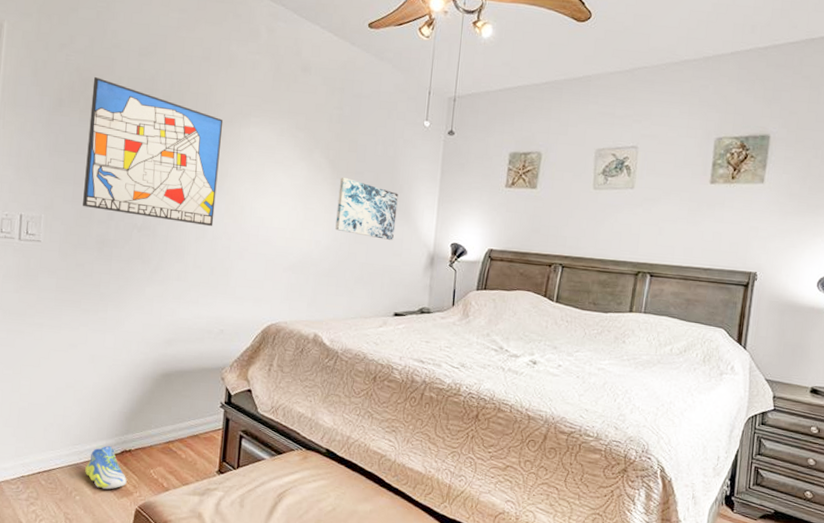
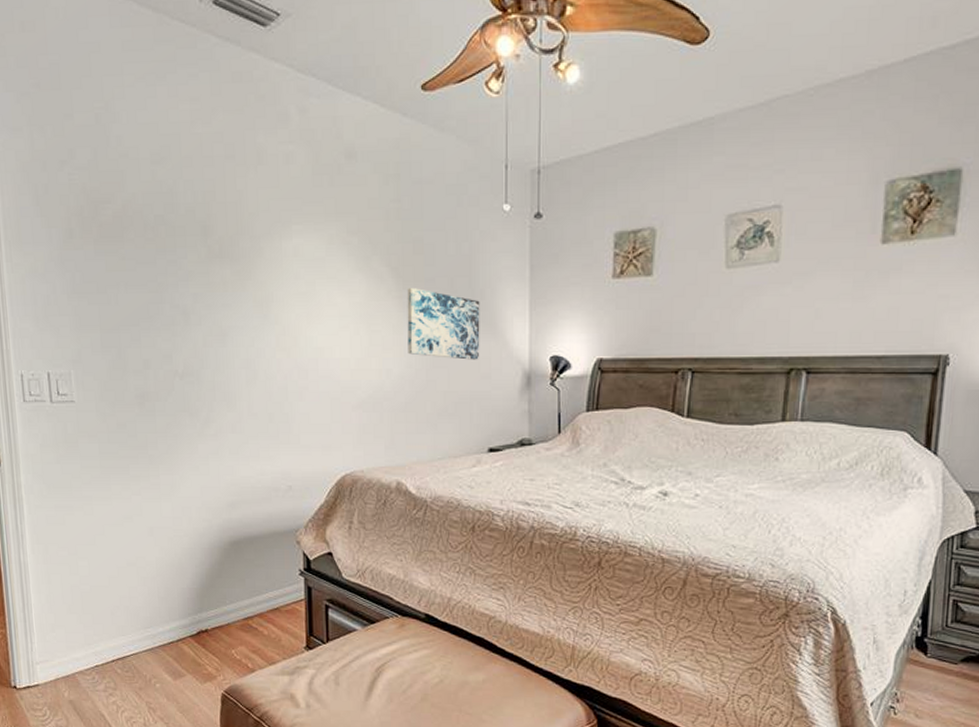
wall art: present [83,77,224,227] -> none [103,197,265,365]
sneaker: present [85,446,127,490] -> none [161,627,208,675]

